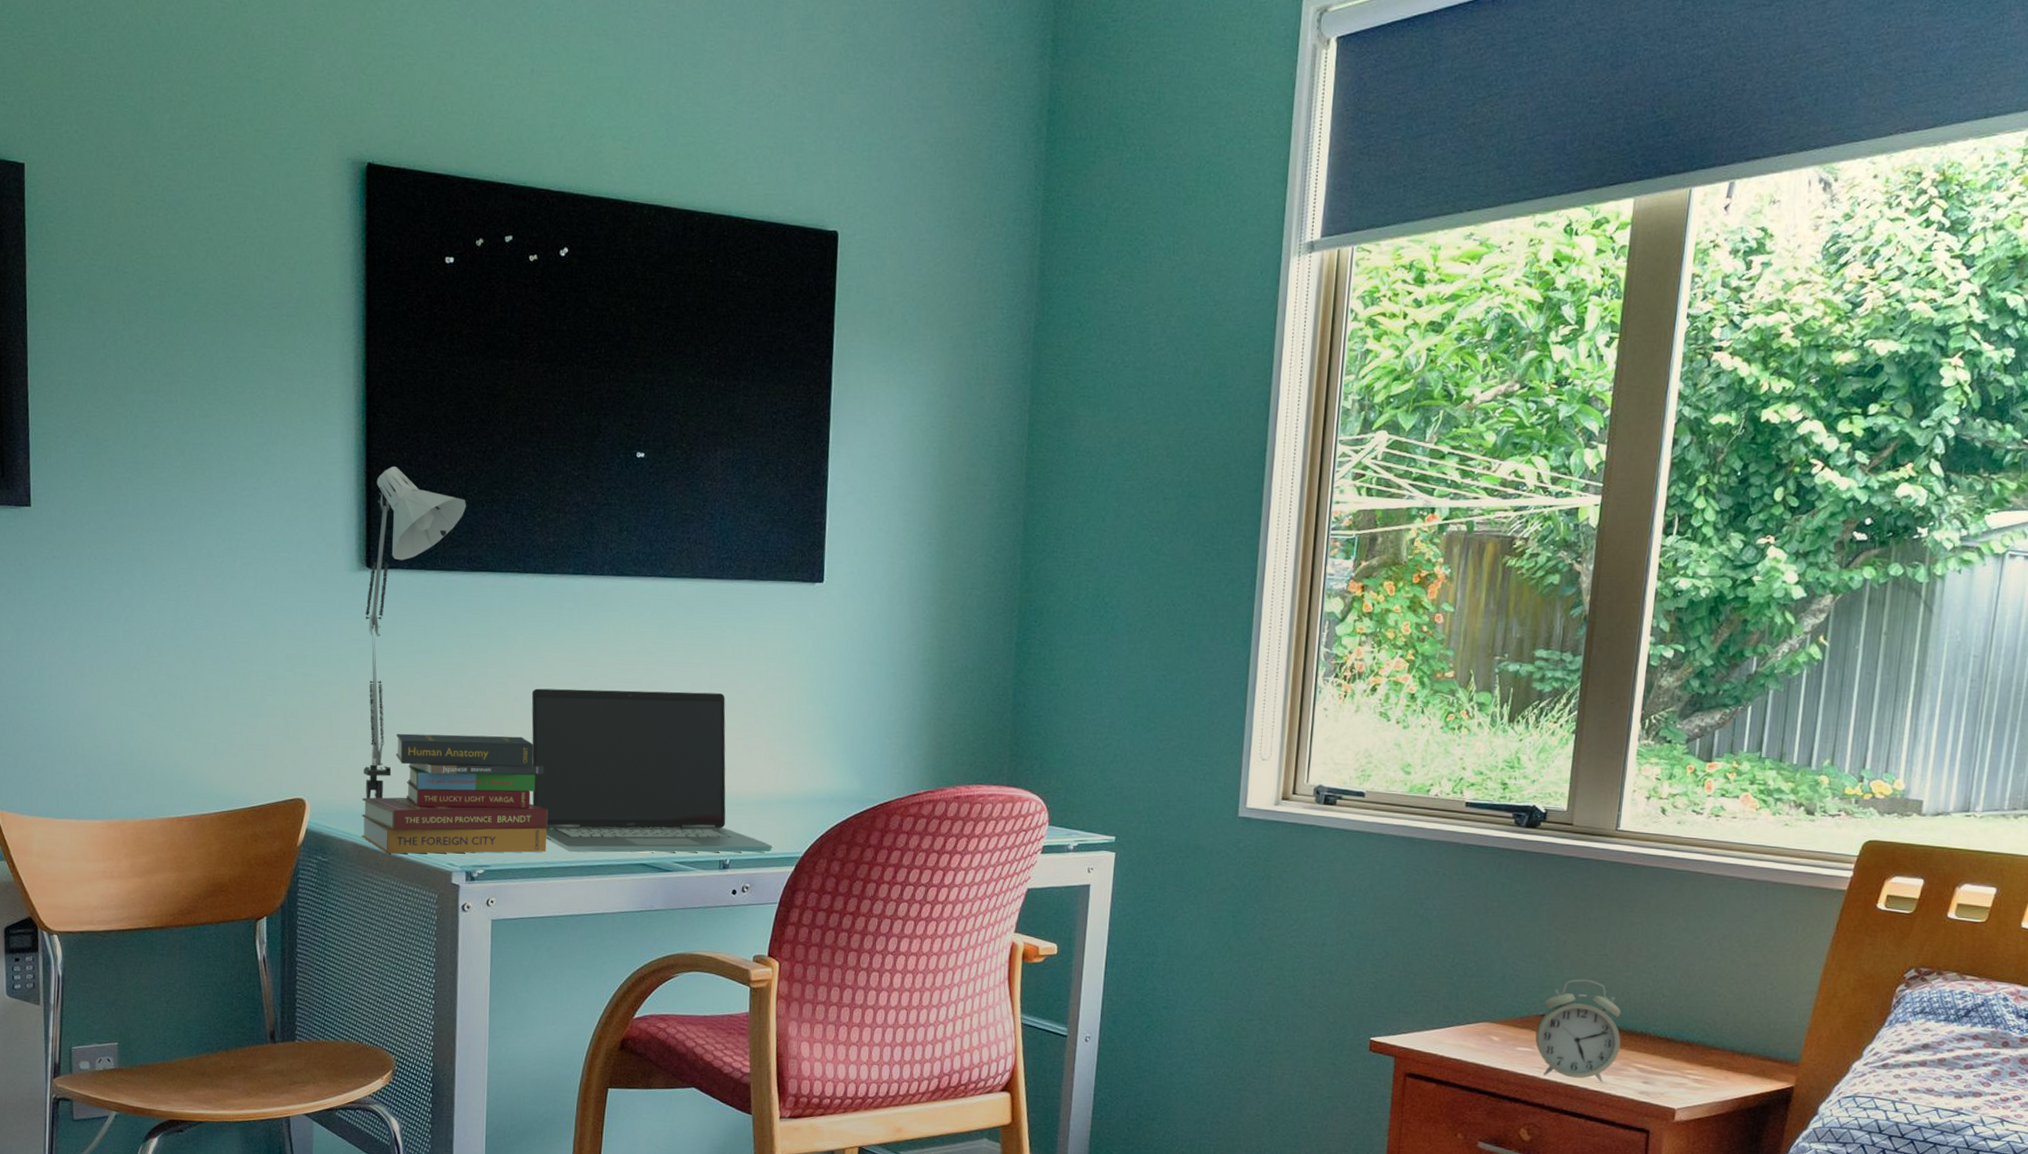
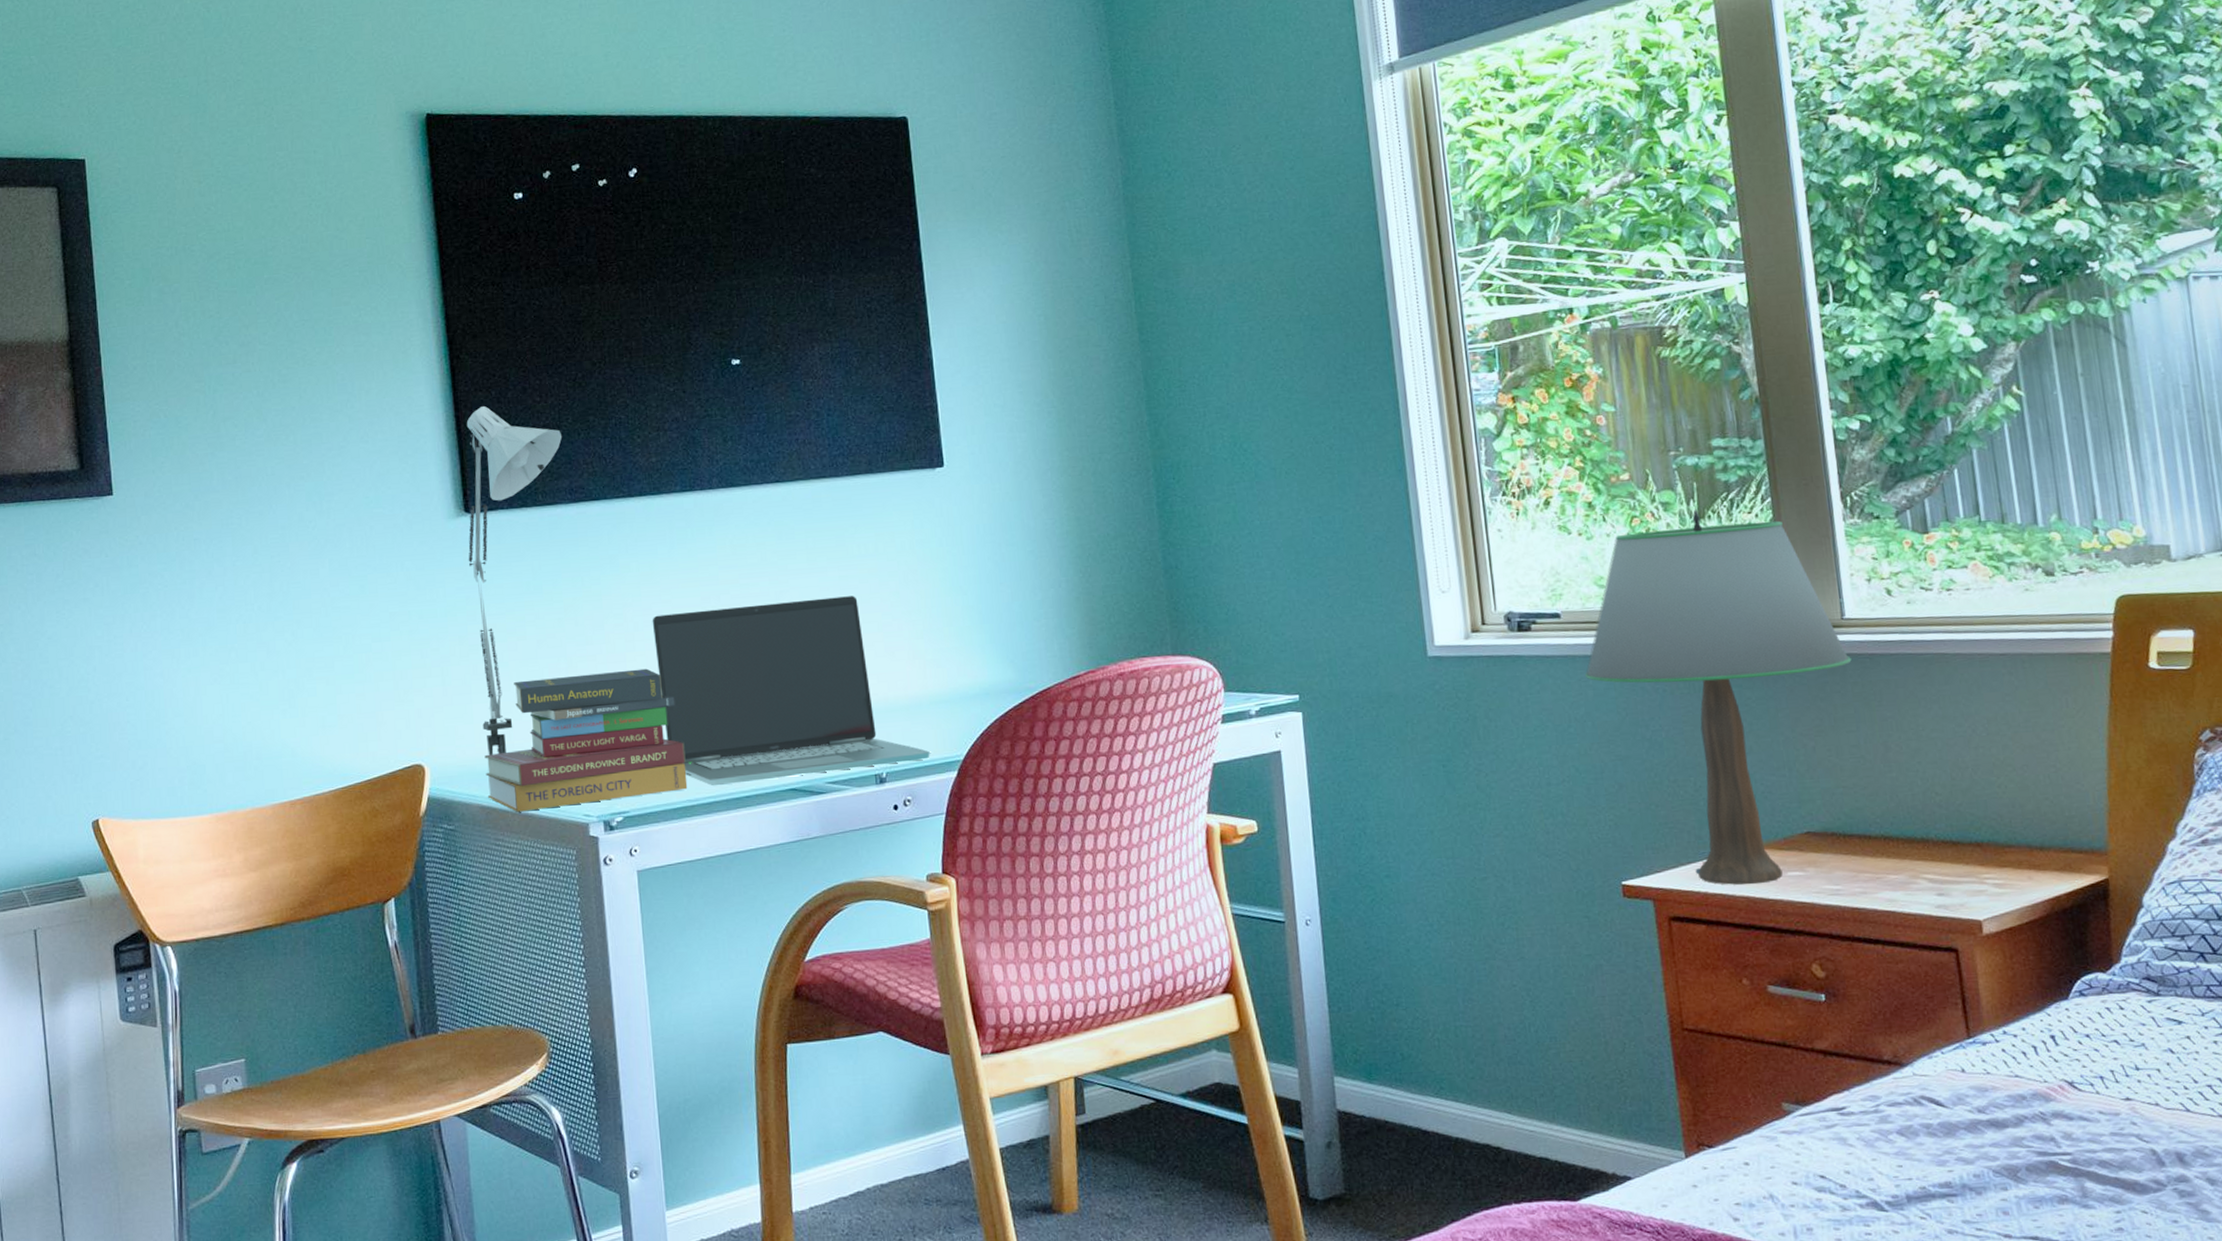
table lamp: none [1375,712,1616,1055] -> present [1584,509,1852,885]
alarm clock: present [1535,979,1621,1083] -> none [1804,786,1903,901]

